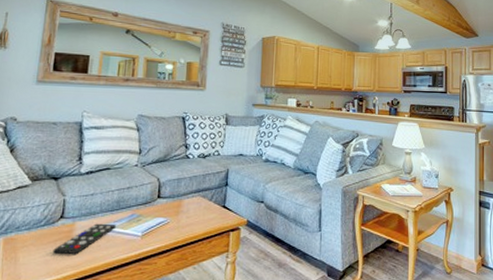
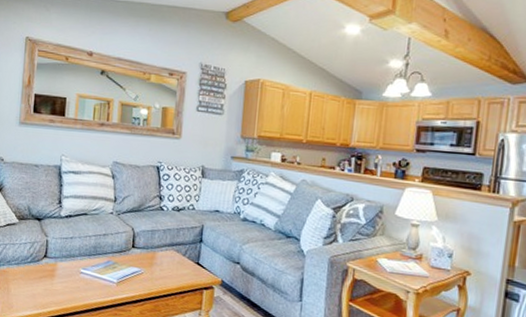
remote control: present [53,223,116,254] -> none [38,265,93,292]

